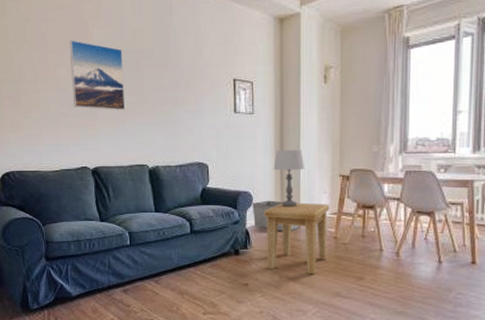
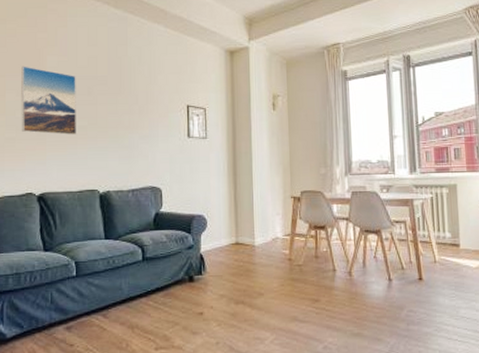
storage bin: present [252,200,299,231] -> none [206,223,254,255]
side table: present [263,202,330,275] -> none [218,225,283,299]
table lamp: present [273,150,305,208] -> none [227,173,258,230]

